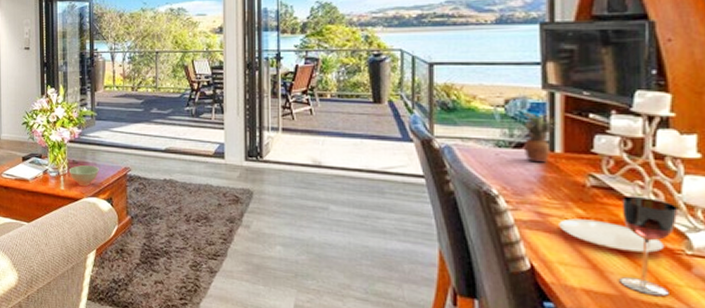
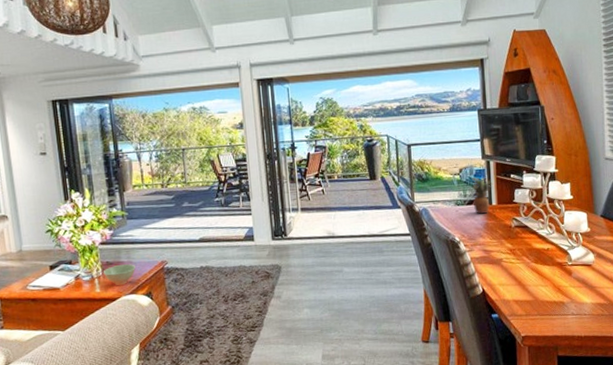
plate: present [559,218,665,253] -> none [497,250,557,269]
wineglass: present [619,195,679,297] -> none [532,229,563,297]

